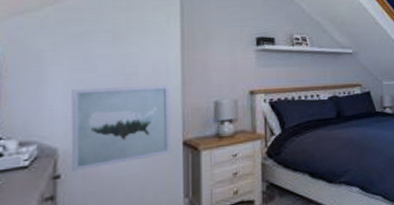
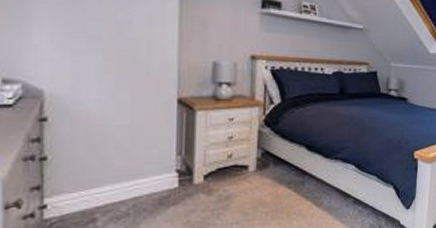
wall art: present [71,85,171,171] -> none [58,30,167,116]

